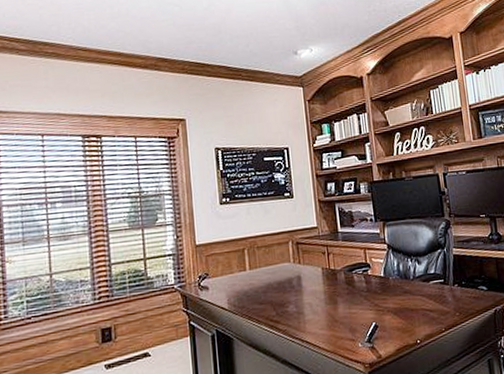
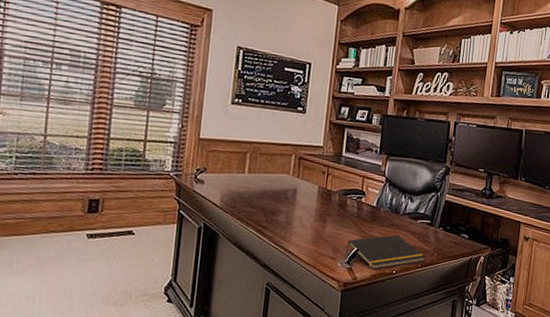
notepad: none [363,301,448,344] -> present [346,234,425,270]

